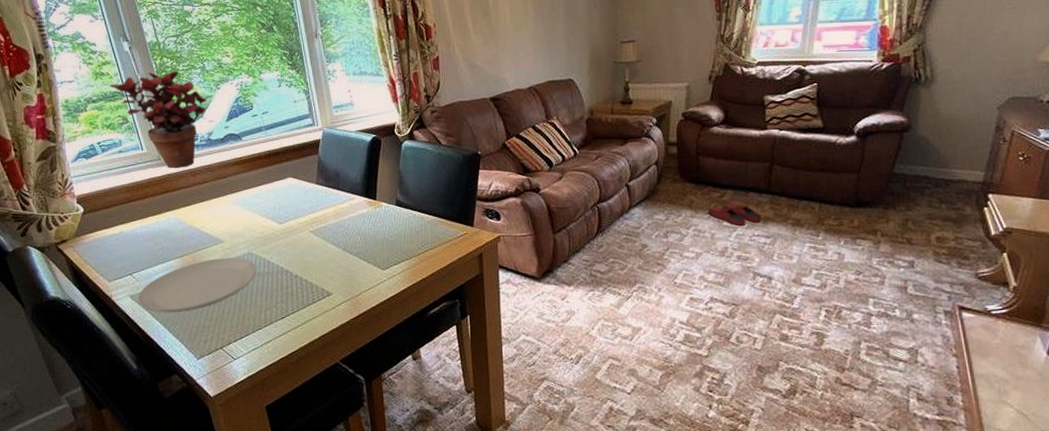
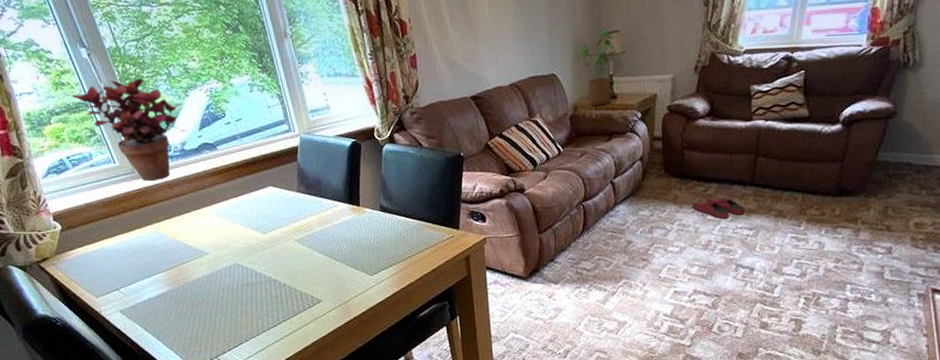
plate: present [138,258,257,312] -> none [128,269,245,325]
house plant: none [593,38,633,111] -> present [576,29,617,107]

